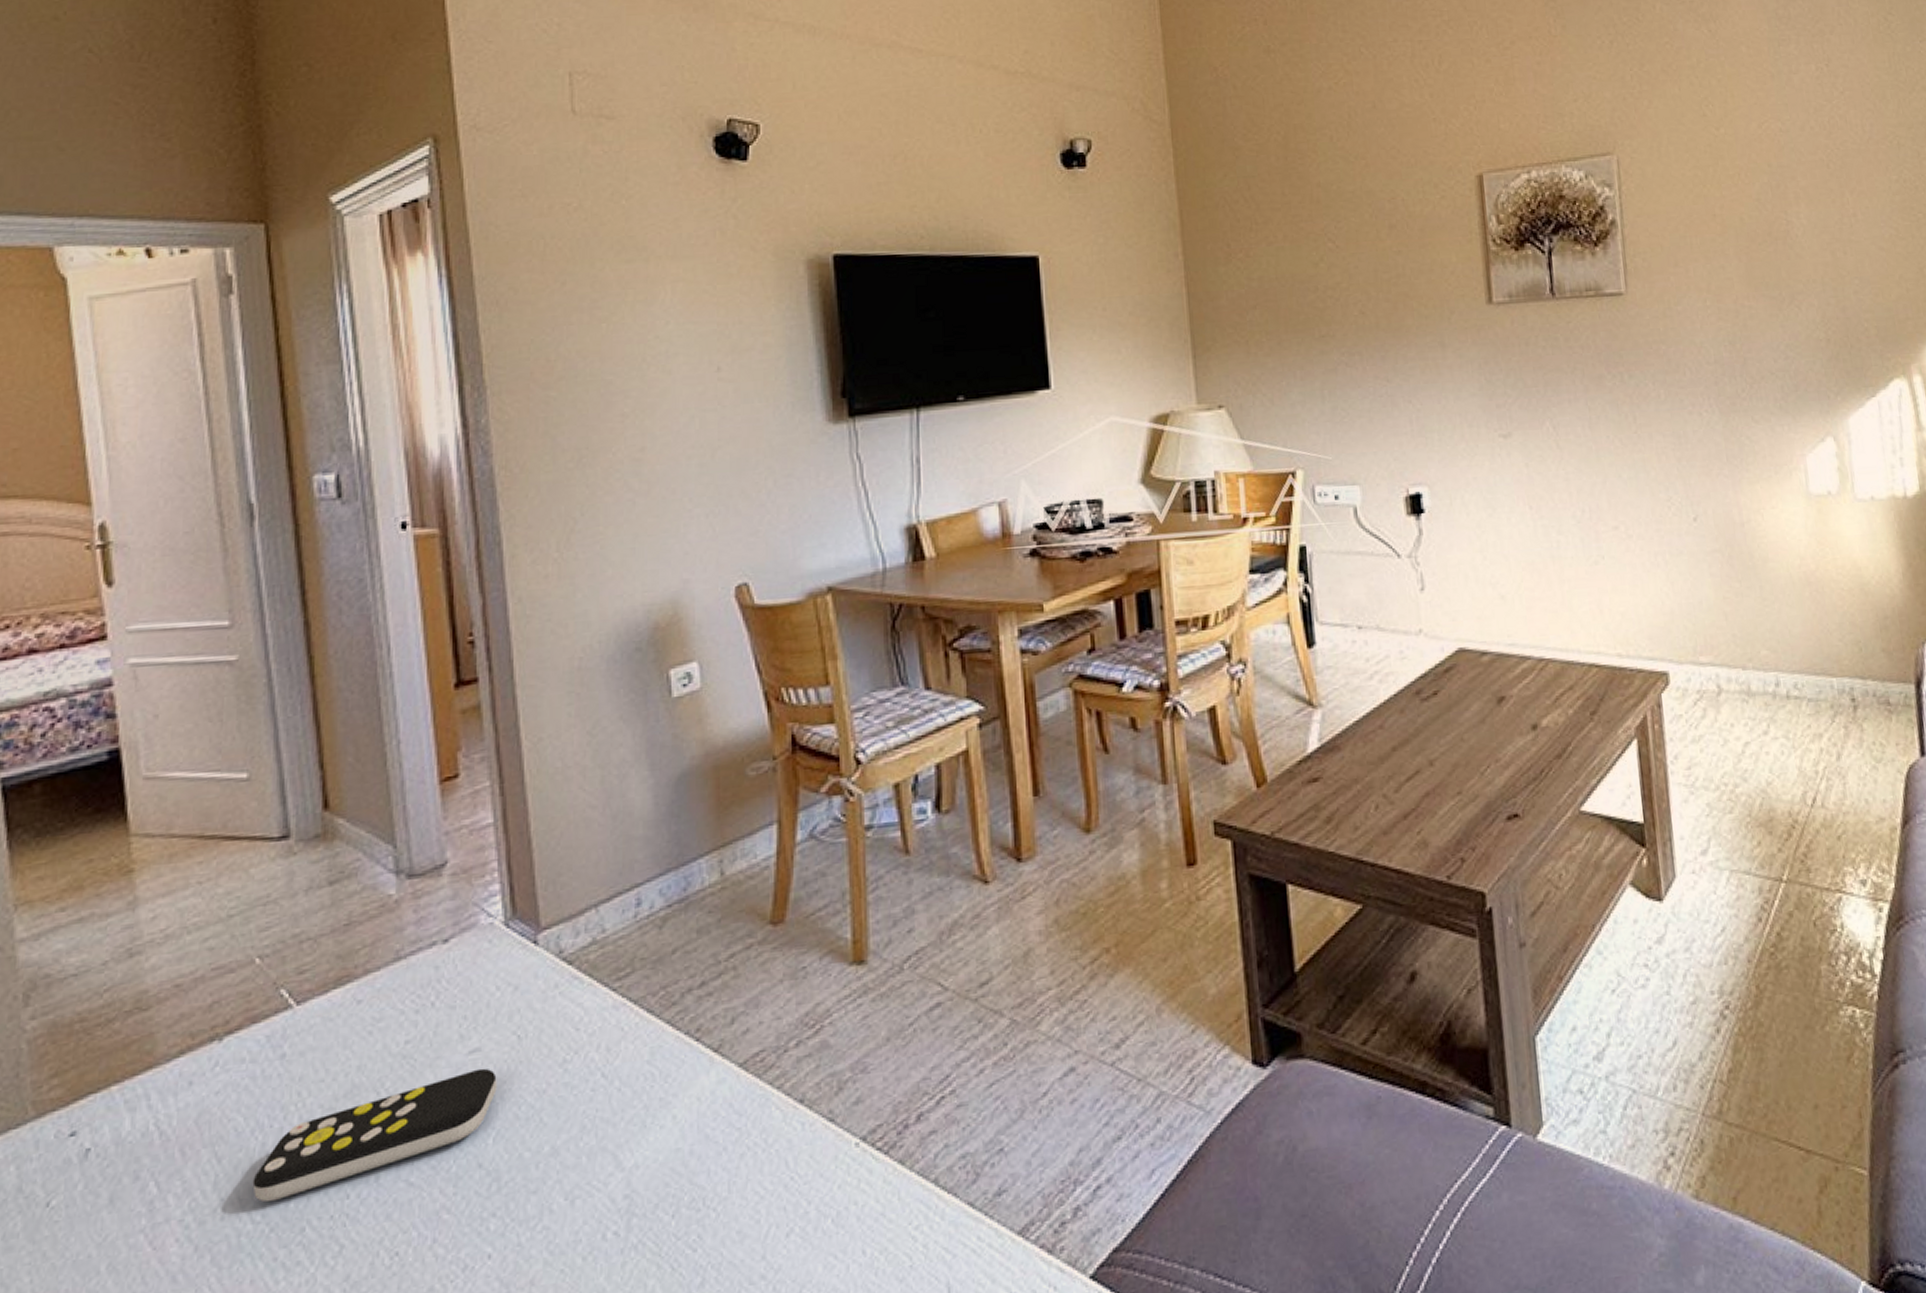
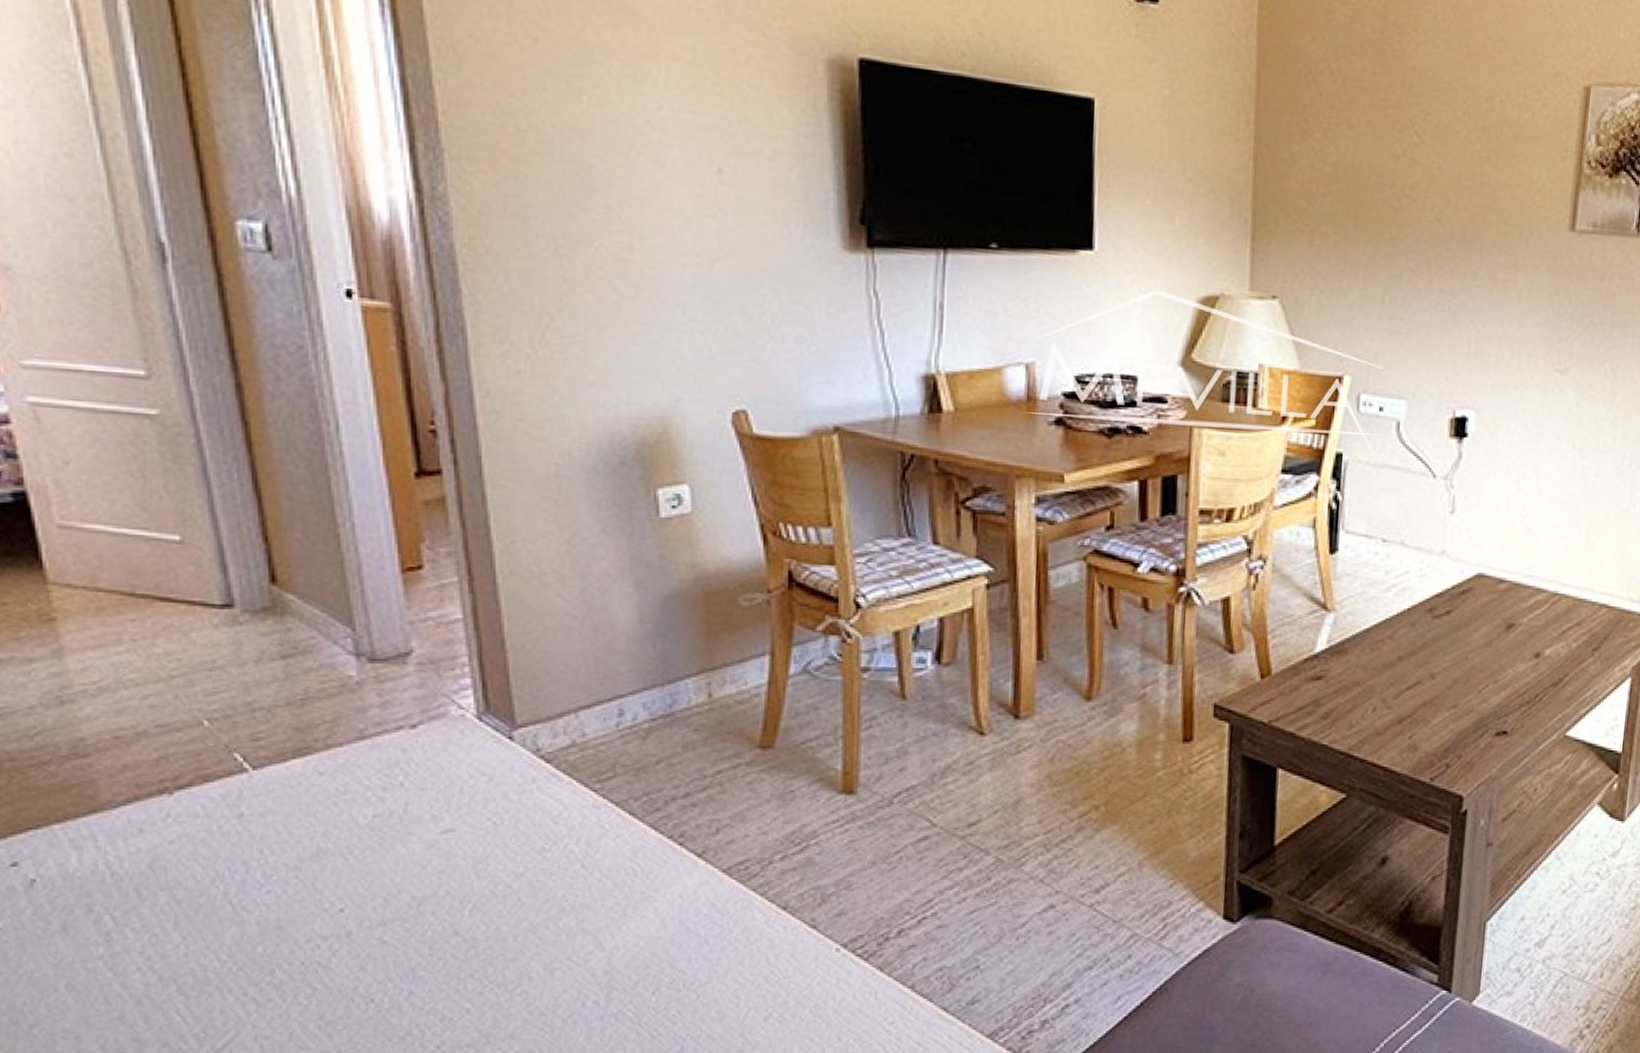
remote control: present [252,1068,497,1203] -> none [216,847,472,945]

